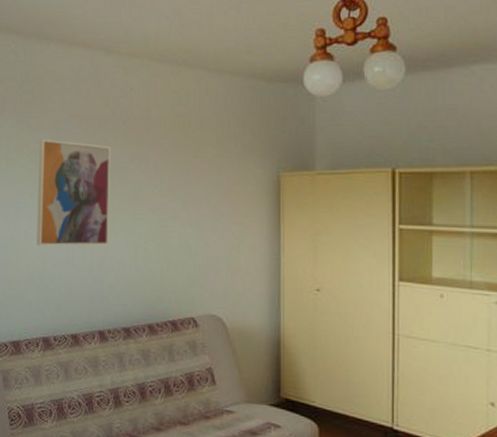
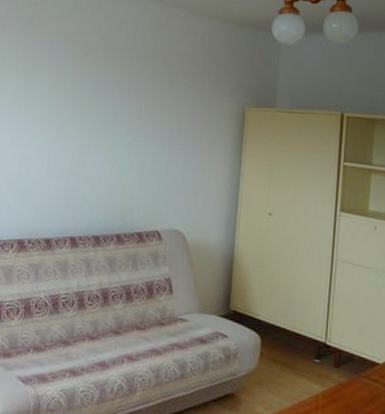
wall art: present [36,138,111,246] -> none [21,57,98,160]

